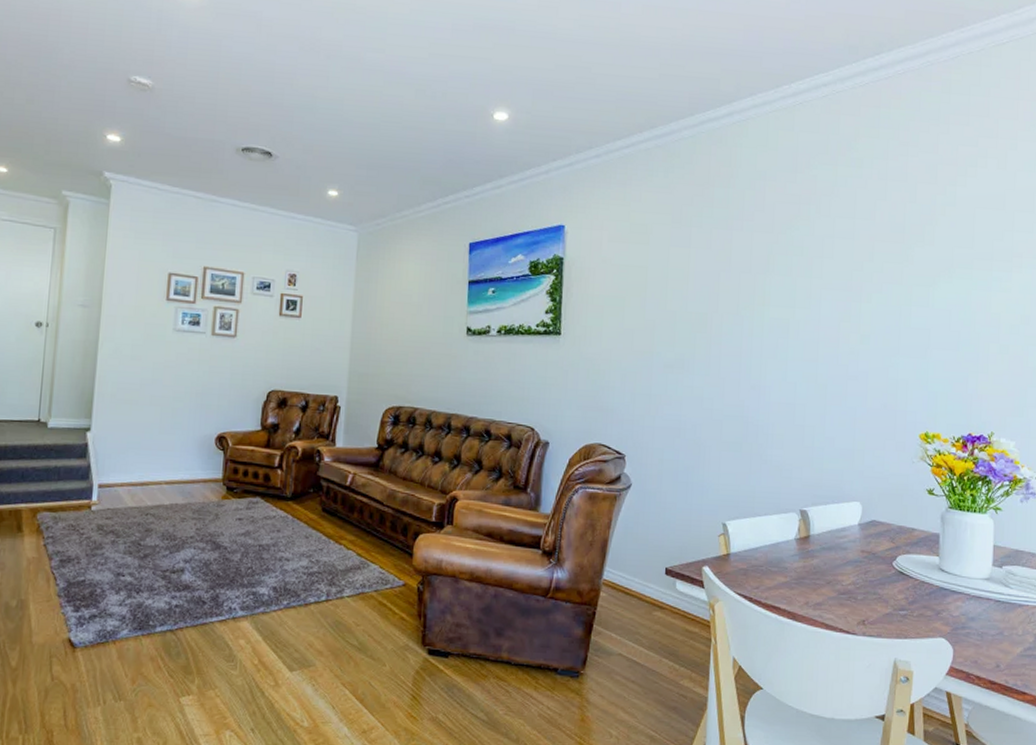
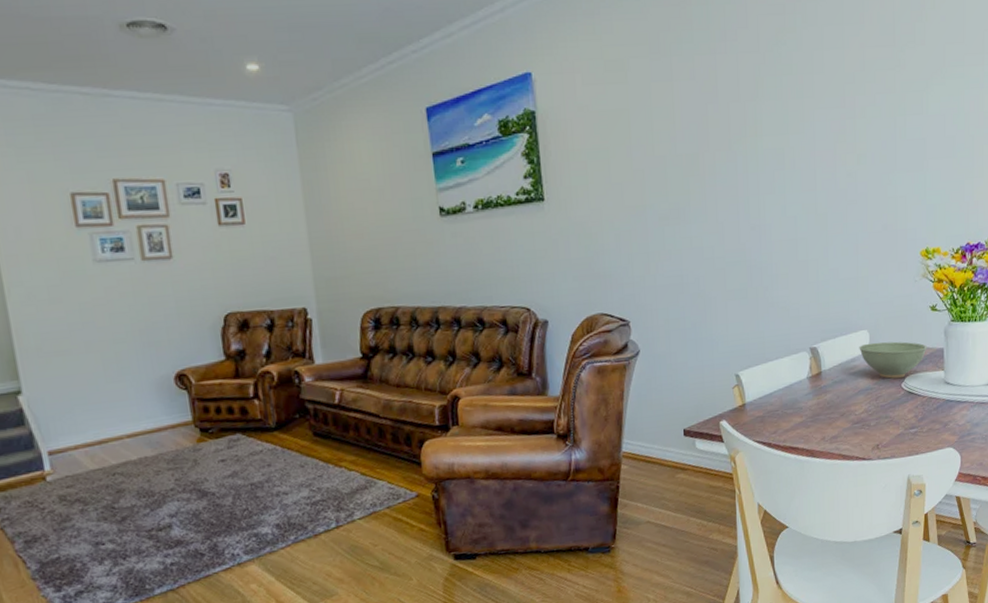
bowl: none [850,515,922,557] -> present [859,341,927,379]

